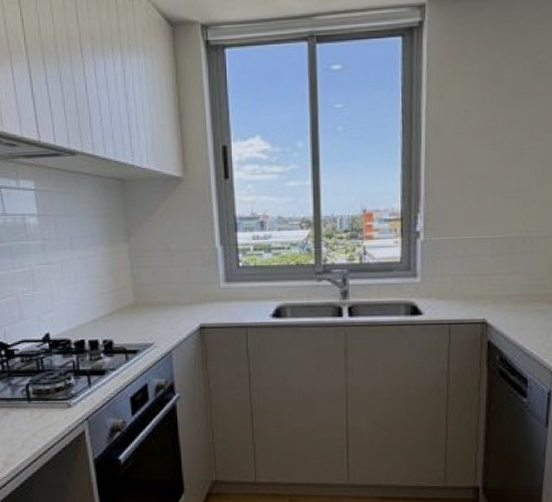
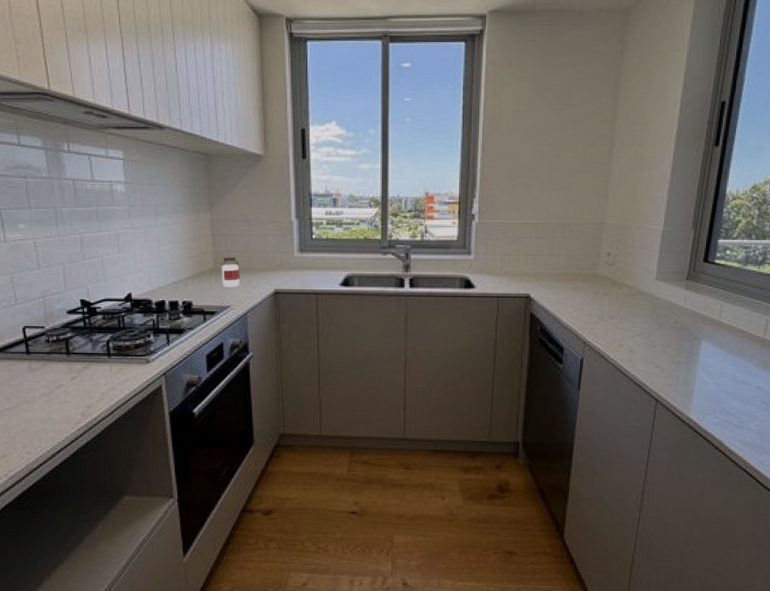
jar: none [142,290,163,323] -> present [221,257,240,287]

